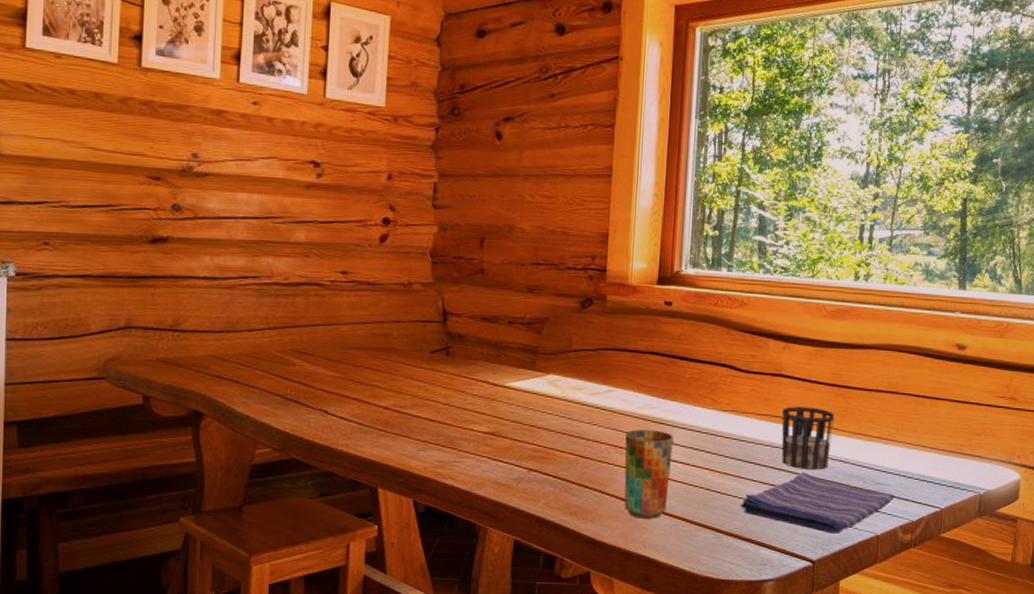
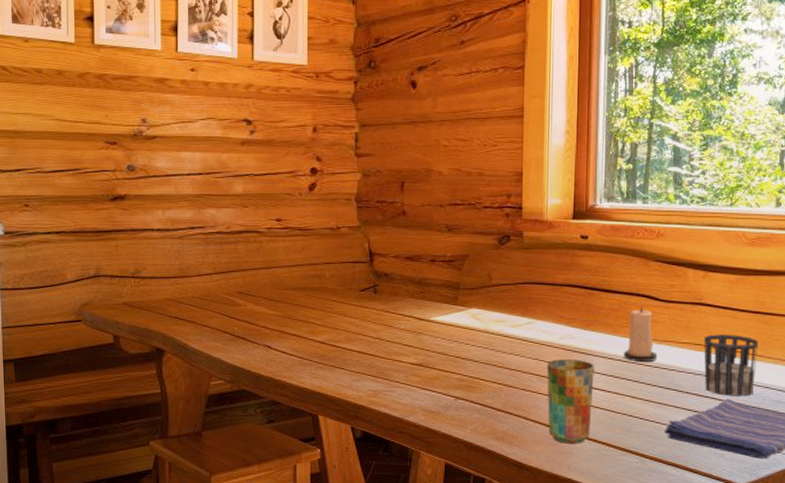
candle: none [702,376,737,433] -> present [623,306,658,362]

